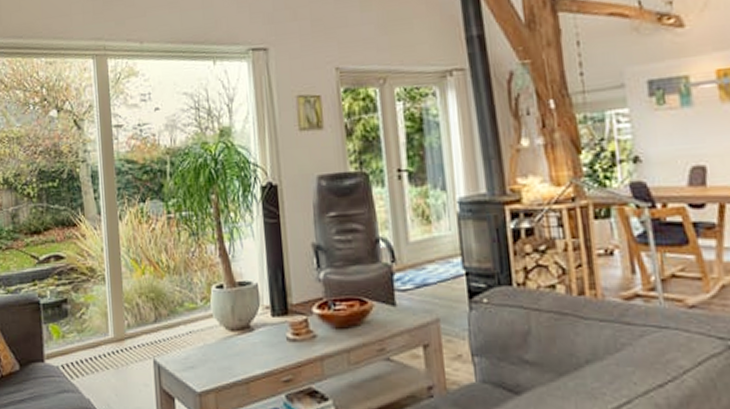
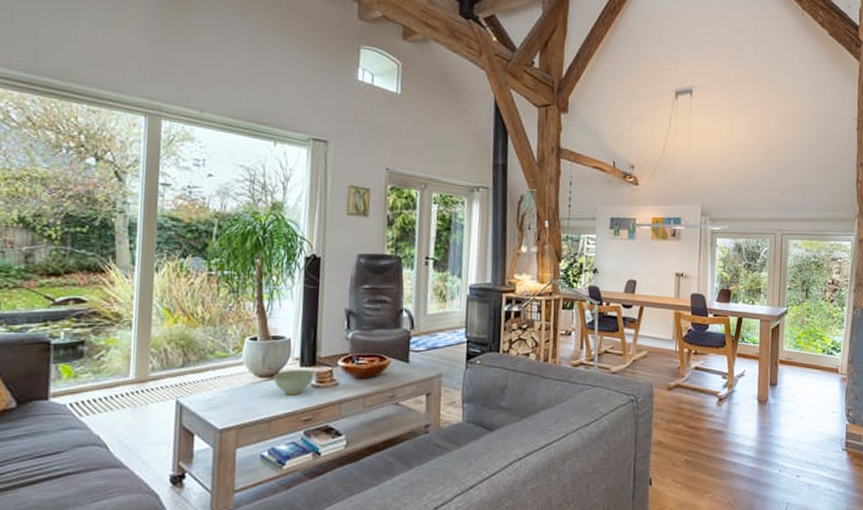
bowl: none [245,320,289,351] -> present [273,370,315,395]

